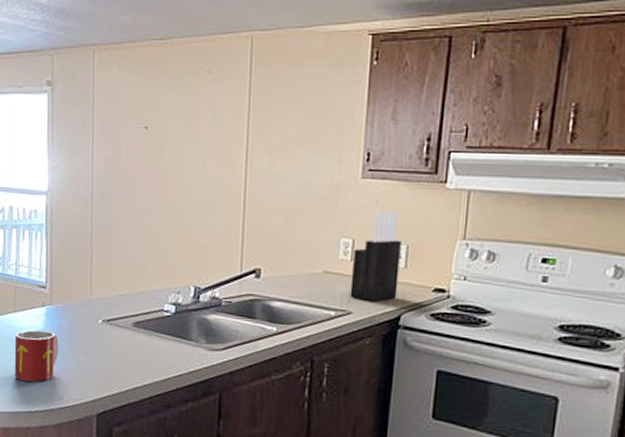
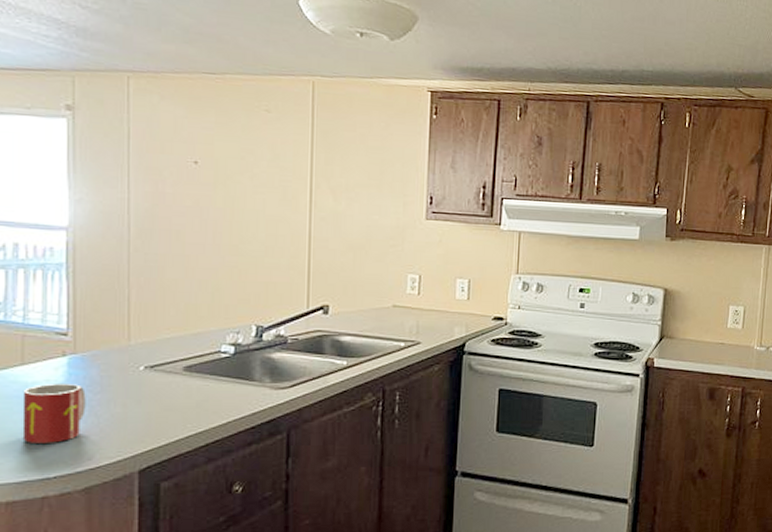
knife block: present [350,211,401,302] -> none [418,249,463,331]

